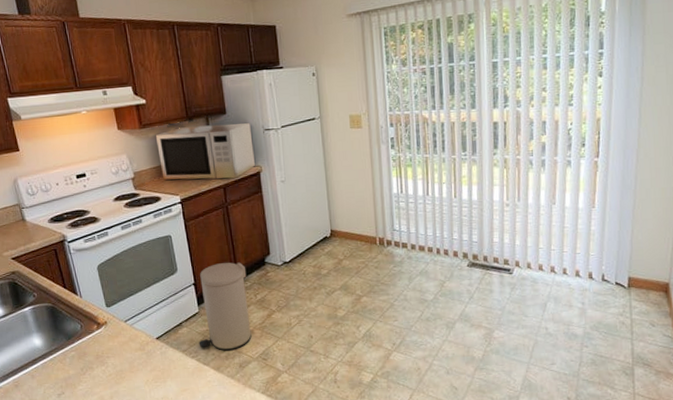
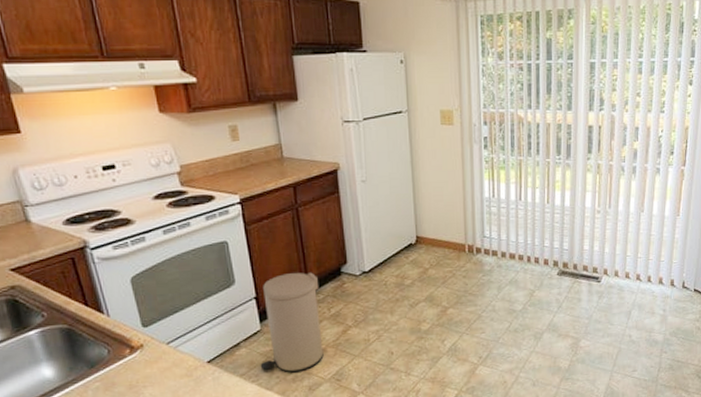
microwave: present [155,123,256,180] -> none [208,112,333,177]

